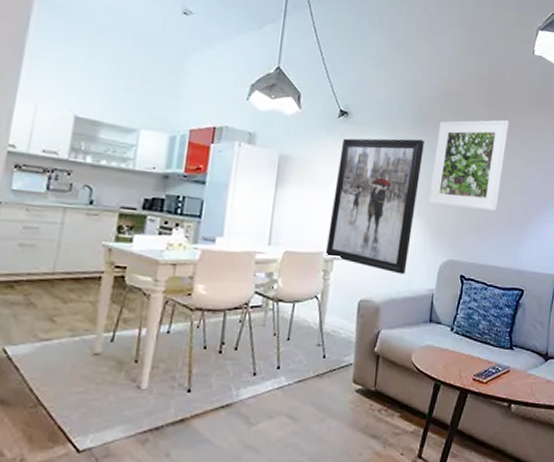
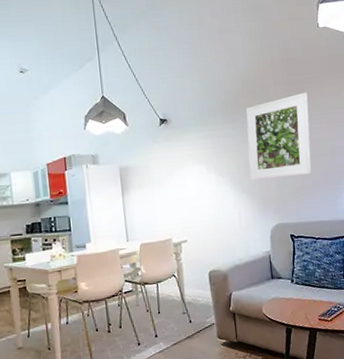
wall art: present [325,138,424,275] -> none [167,128,243,244]

